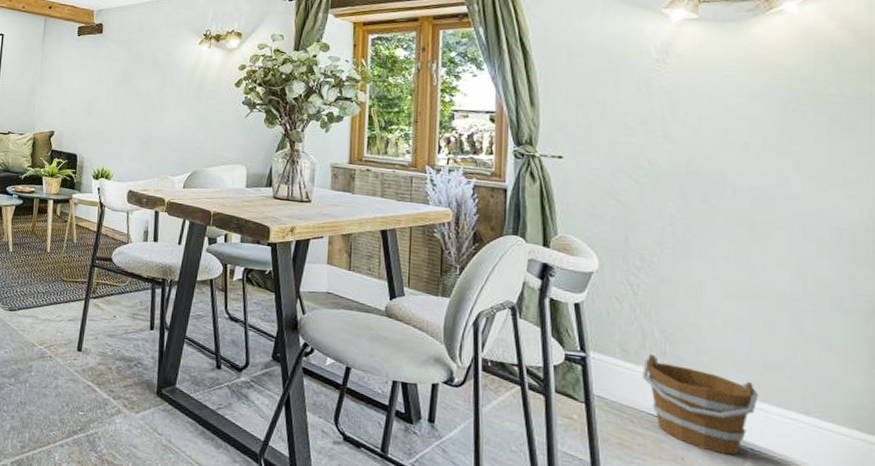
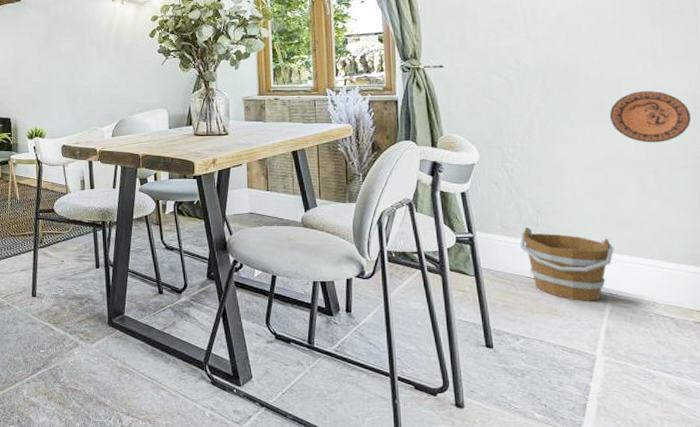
decorative plate: none [759,214,861,278] -> present [609,91,691,143]

